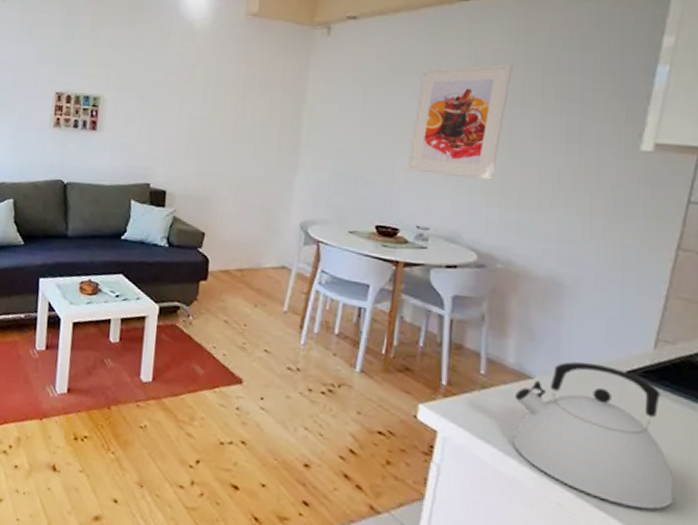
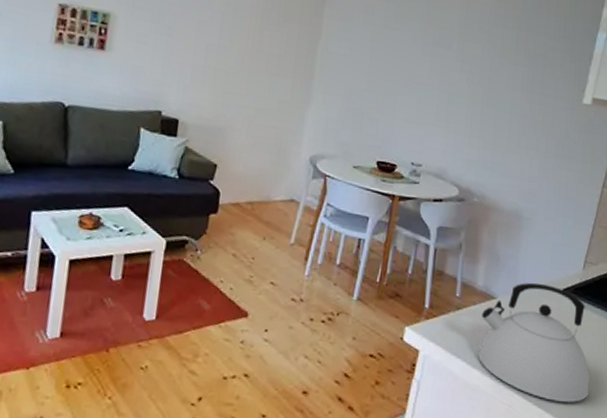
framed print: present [407,63,513,180] -> none [406,17,495,123]

